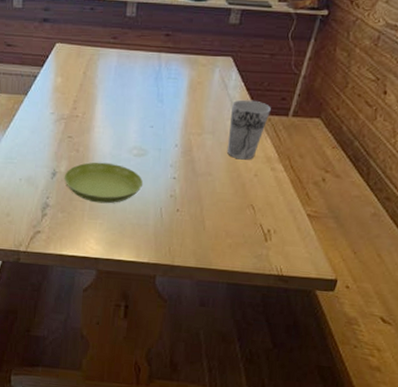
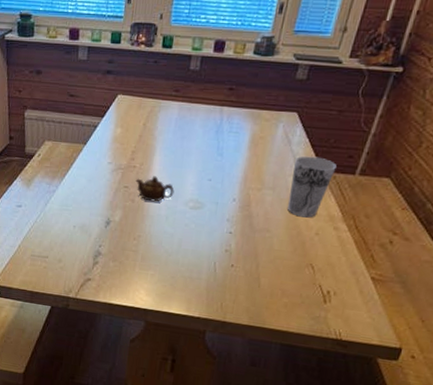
saucer: present [64,162,143,204] -> none [117,213,198,255]
teapot: none [79,125,118,151] -> present [135,176,175,202]

